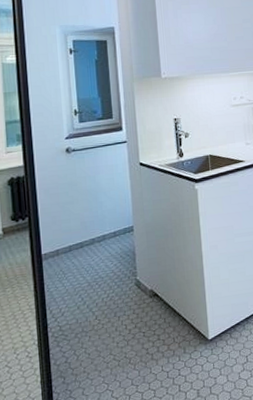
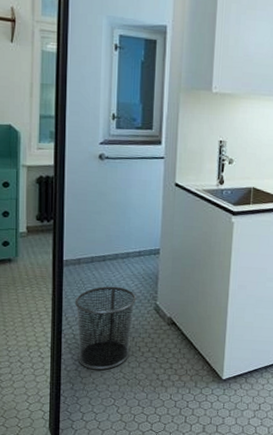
waste bin: none [57,269,117,358] -> present [74,286,137,370]

